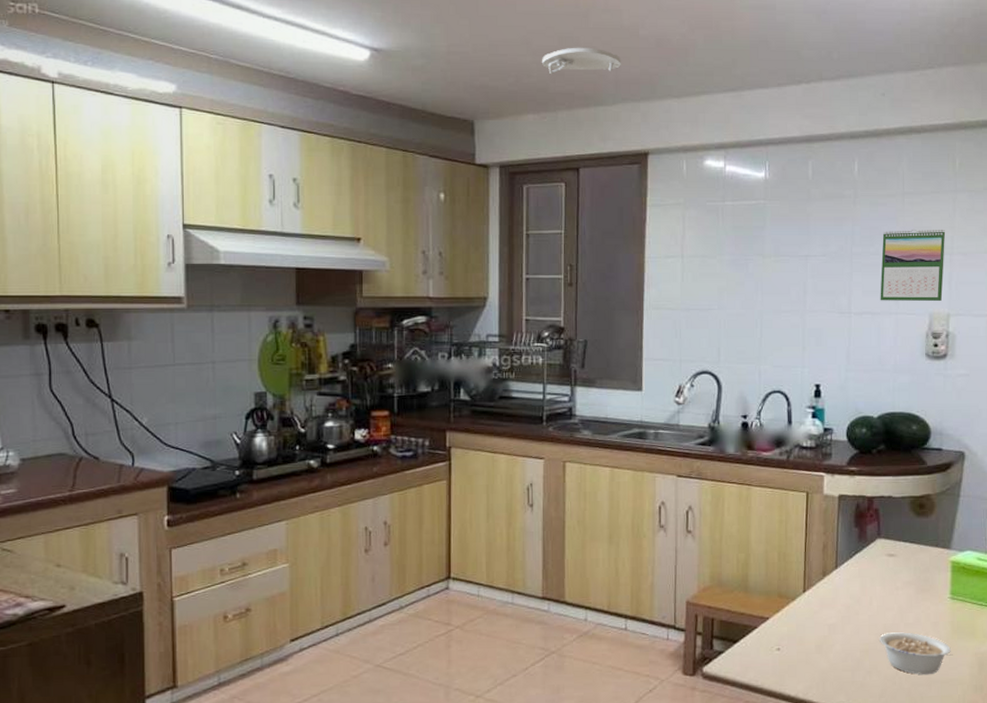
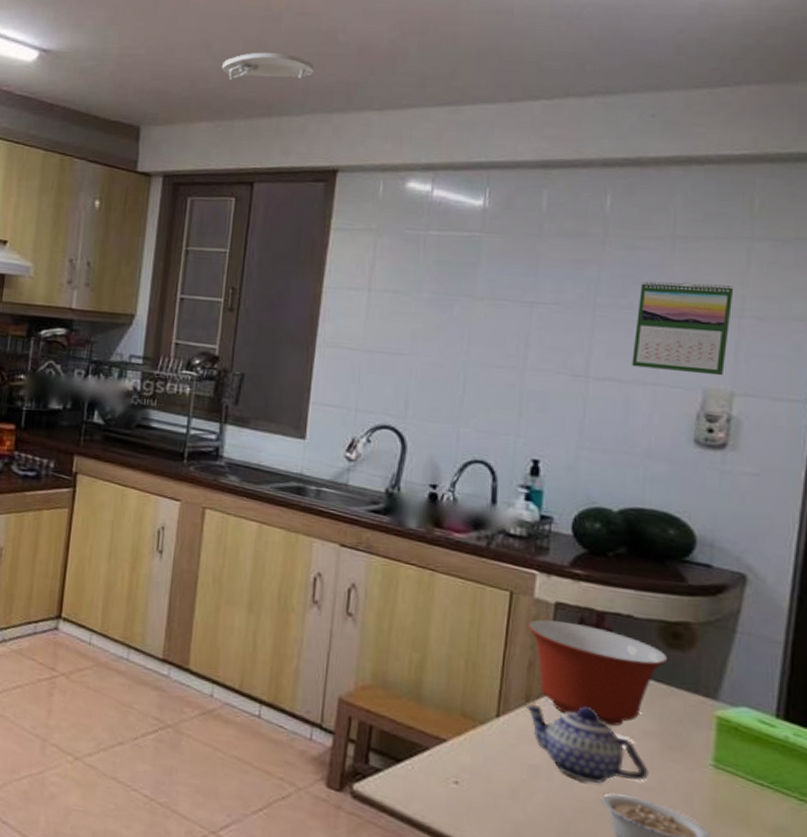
mixing bowl: none [820,509,917,583] -> present [527,619,668,727]
teapot: none [822,572,909,629] -> present [524,704,649,784]

